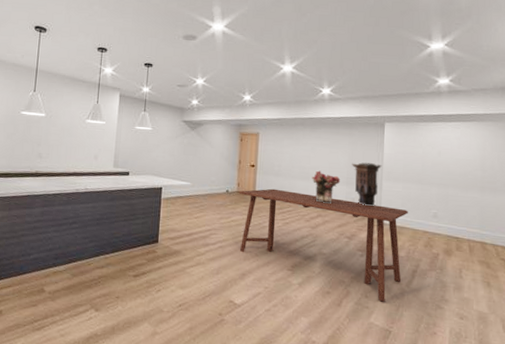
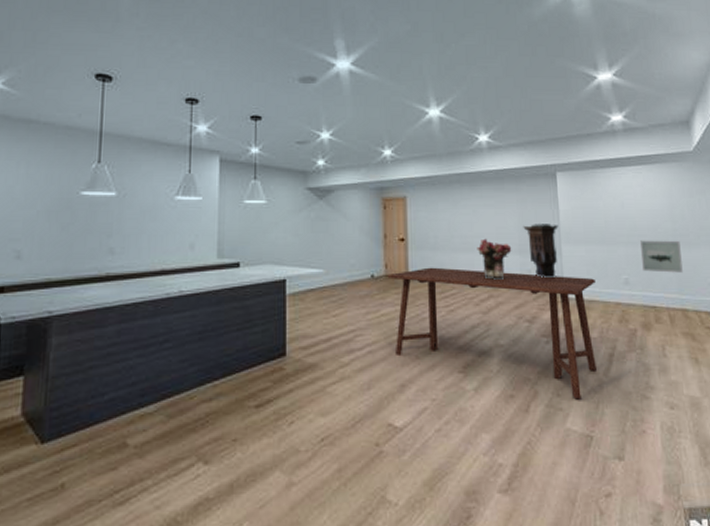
wall art: none [451,183,487,213] -> present [640,240,683,273]

